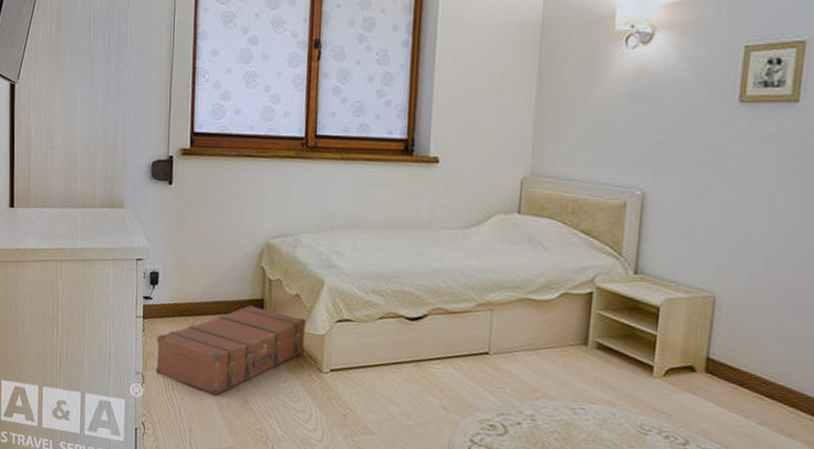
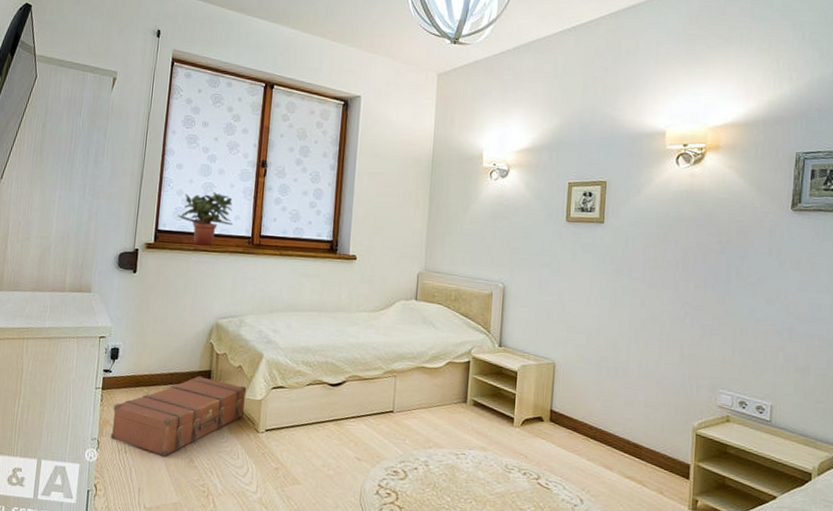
potted plant: none [216,83,282,151] -> present [178,192,233,246]

